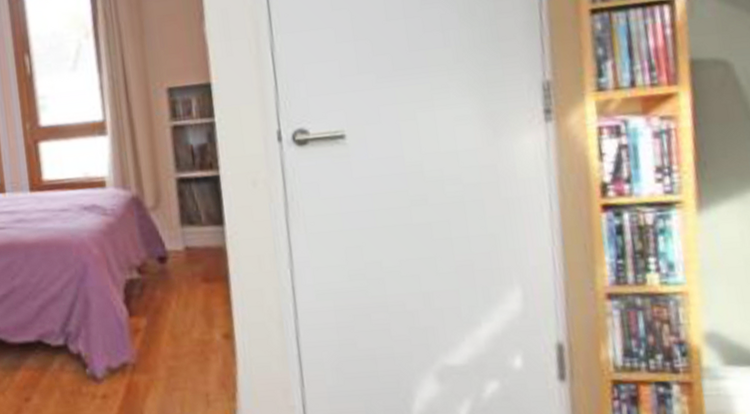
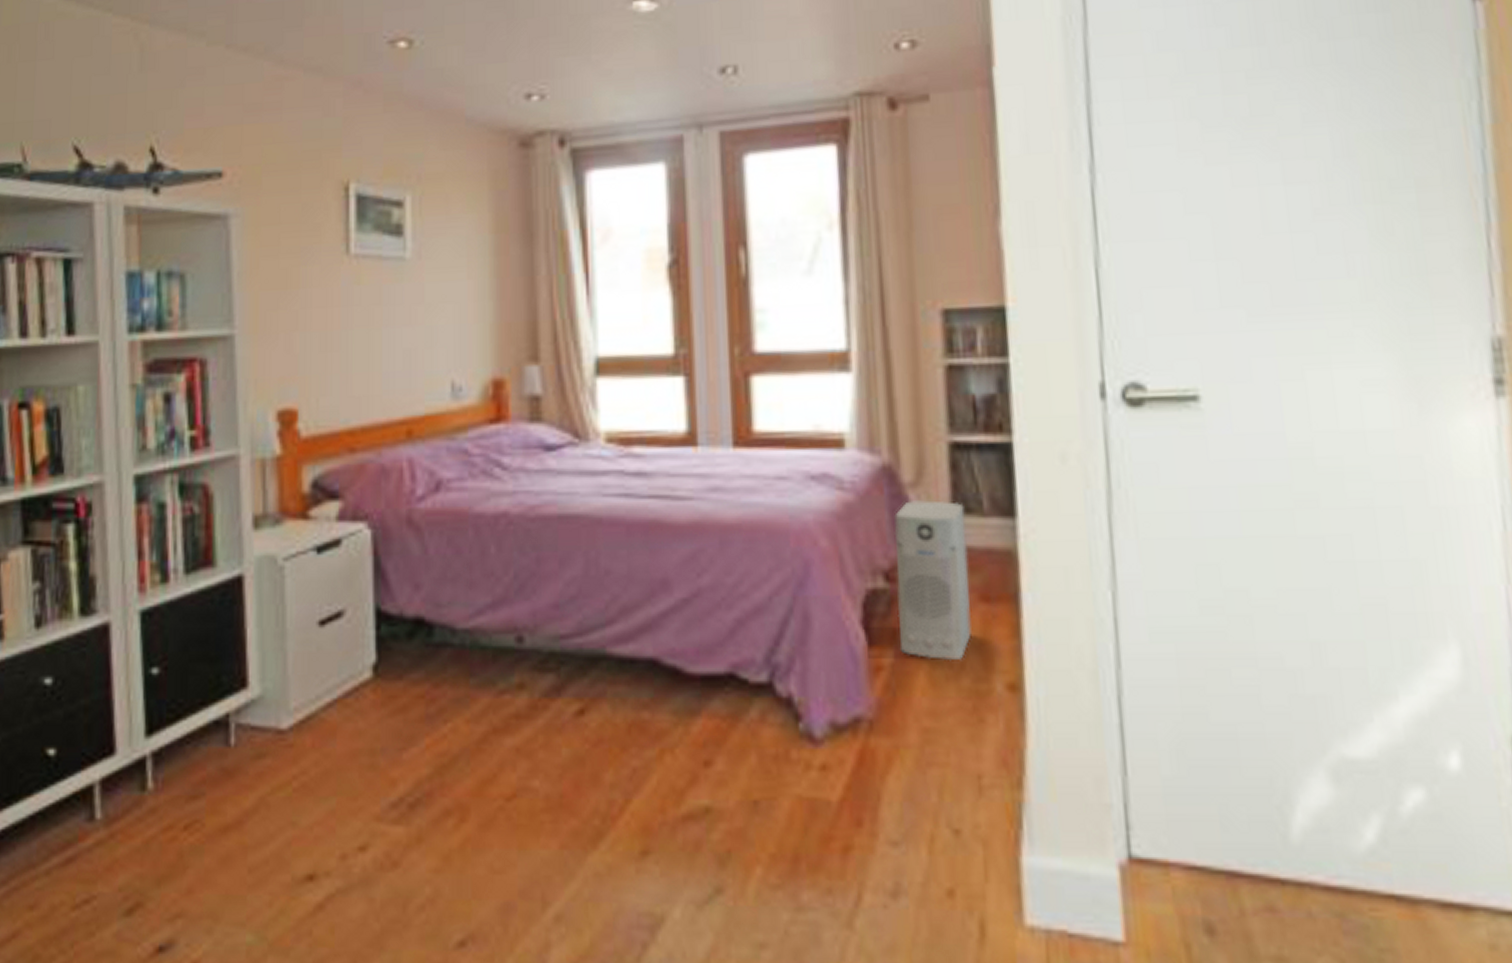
air purifier: none [142,218,198,323] -> present [894,500,972,661]

